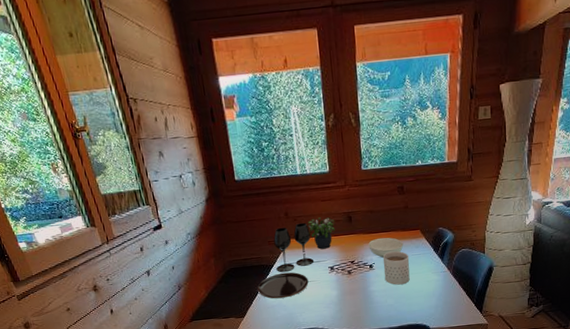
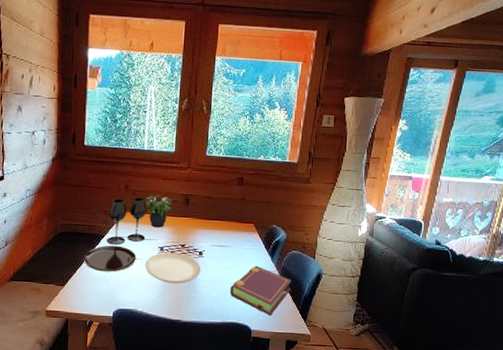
plate: none [318,269,374,299] -> present [145,252,201,283]
bowl: present [368,237,404,258] -> none [201,225,236,246]
mug: present [382,250,410,285] -> none [212,241,240,278]
book: none [405,268,464,313] -> present [230,265,292,315]

